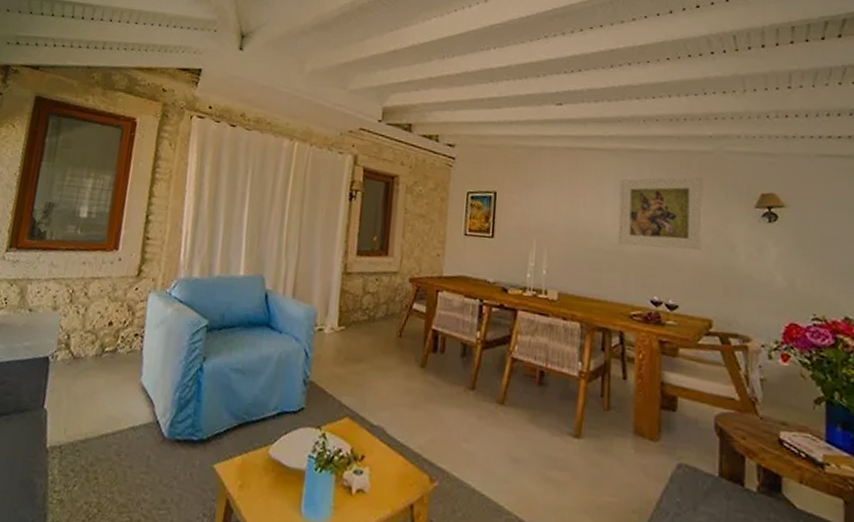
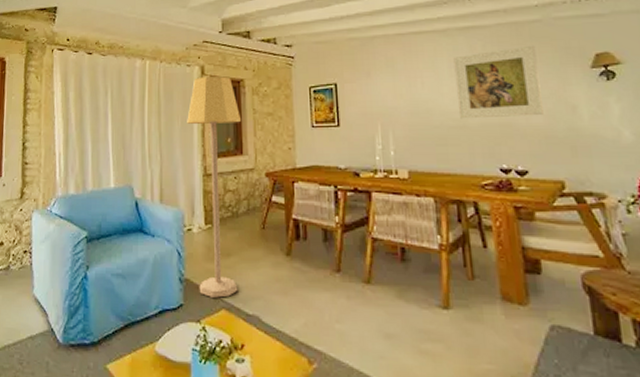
lamp: none [323,166,391,405] -> present [187,76,242,298]

